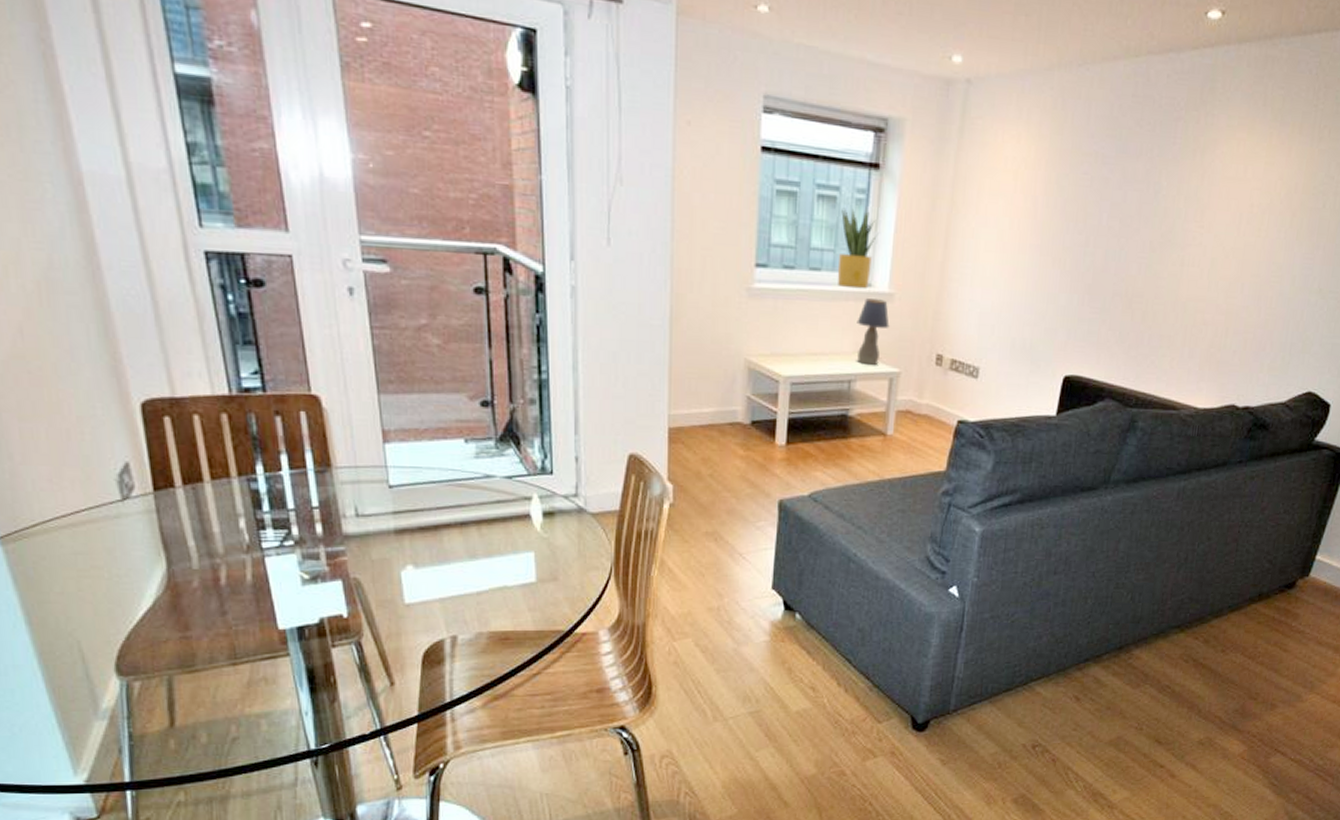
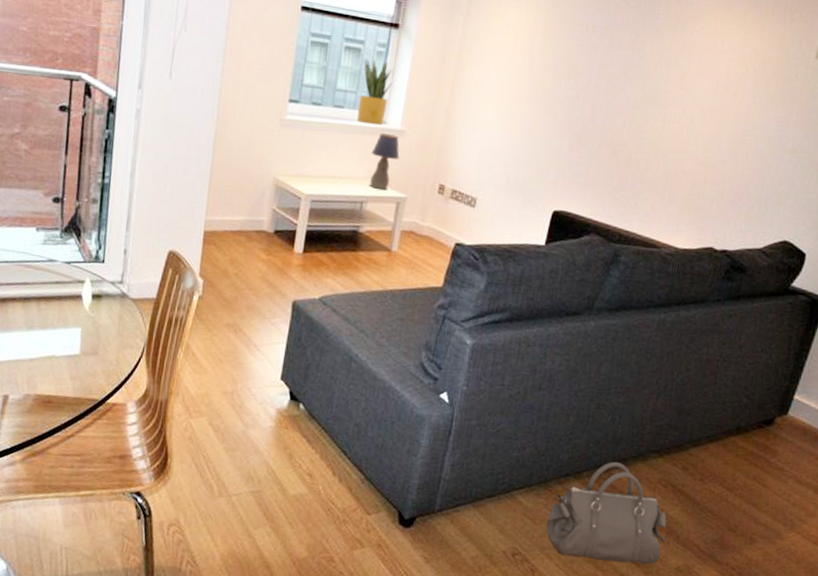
shoulder bag: none [1067,641,1189,743] -> present [546,461,667,565]

